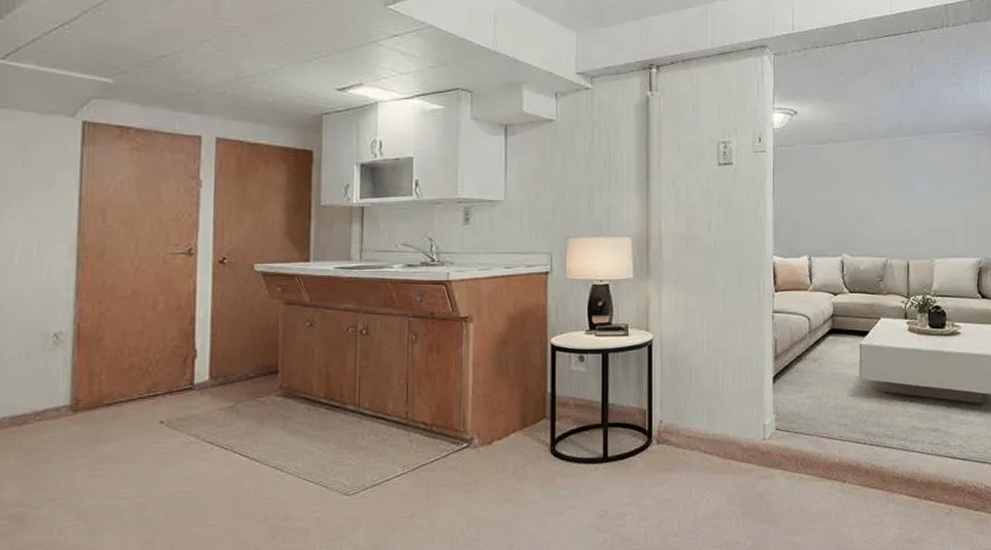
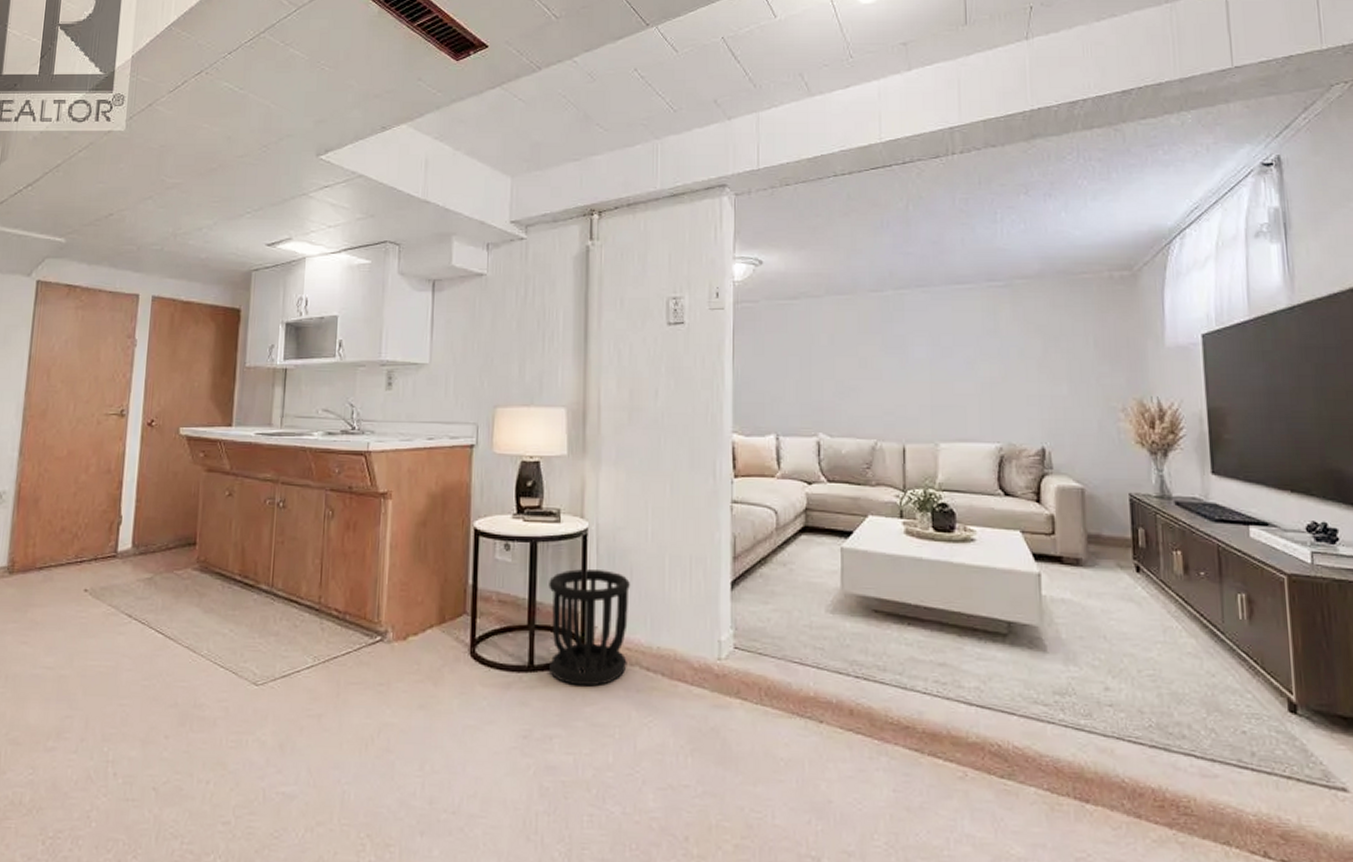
wastebasket: none [619,373,689,471] -> present [549,569,630,687]

